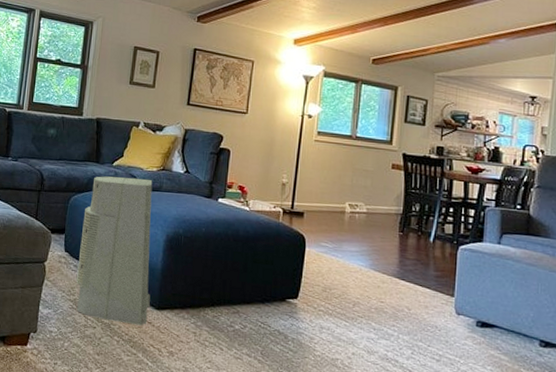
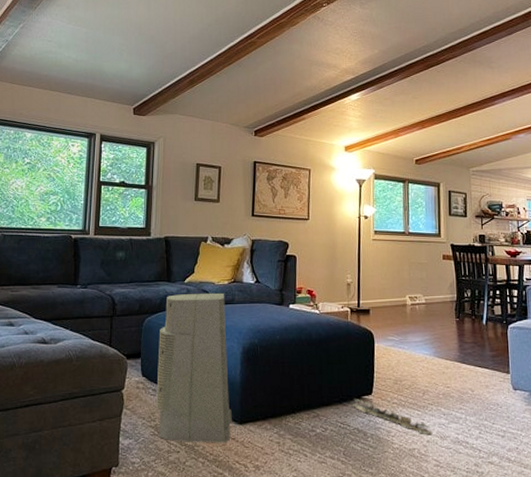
toy train: none [276,301,358,348] -> present [353,399,432,436]

